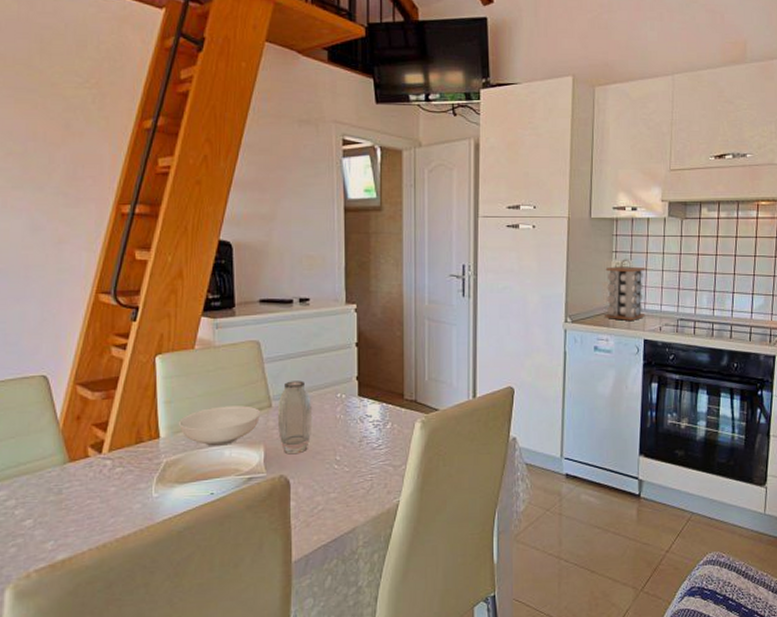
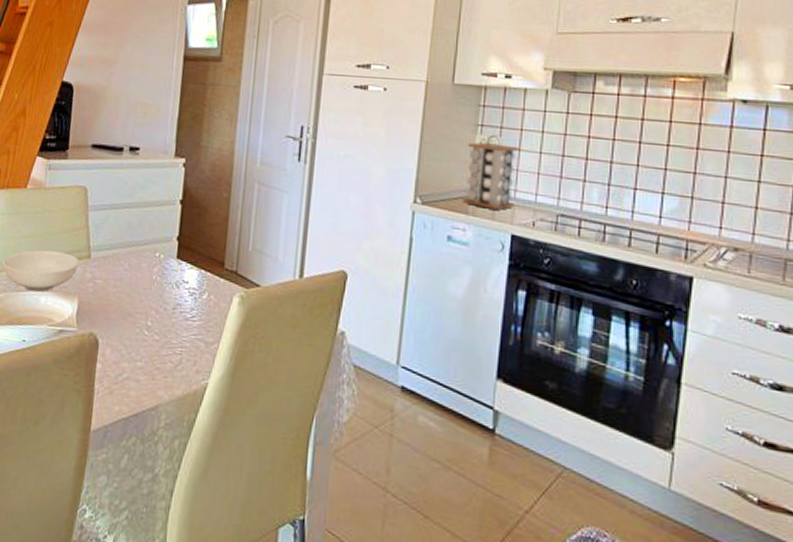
vase: present [277,380,313,455] -> none [94,232,130,313]

